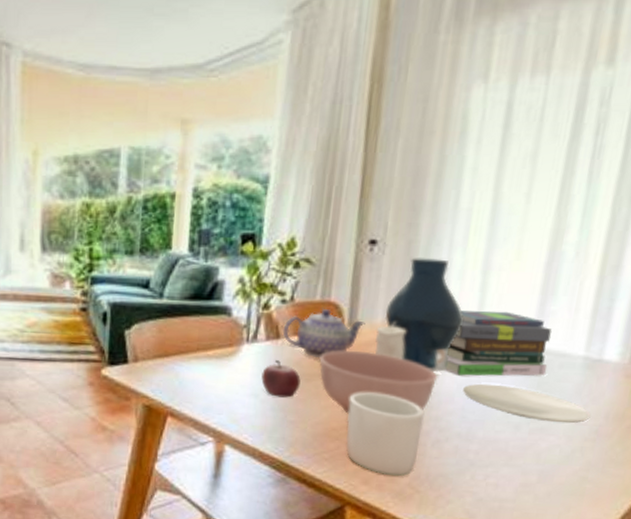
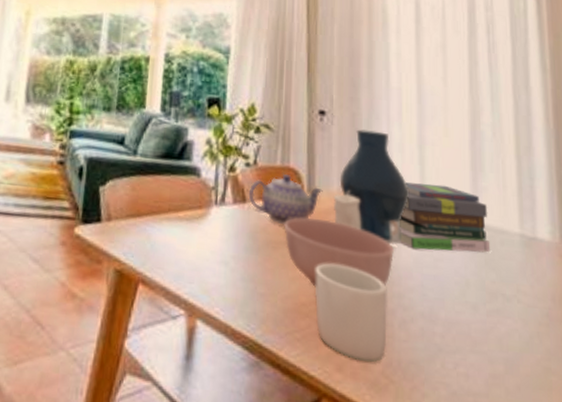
fruit: present [261,360,301,398] -> none [230,225,268,267]
plate: present [463,383,591,424] -> none [419,258,539,305]

